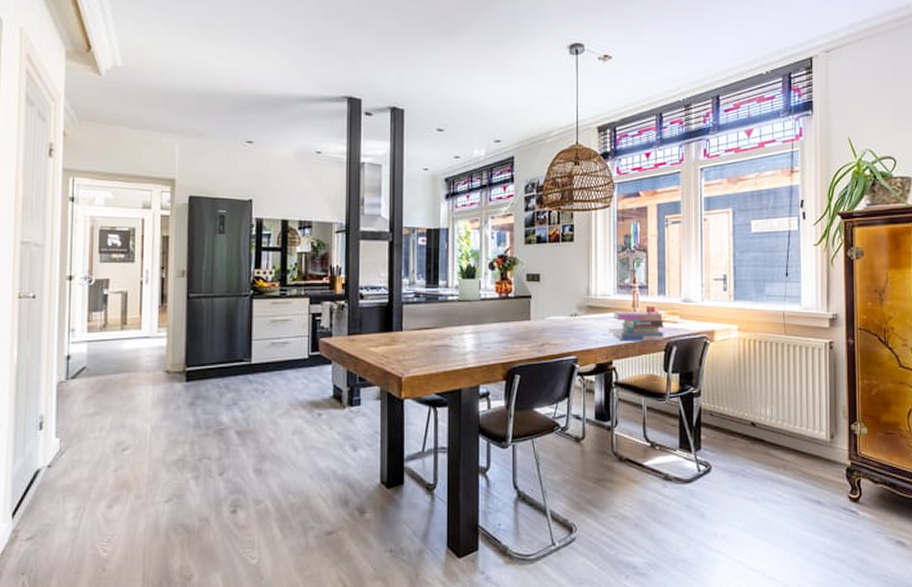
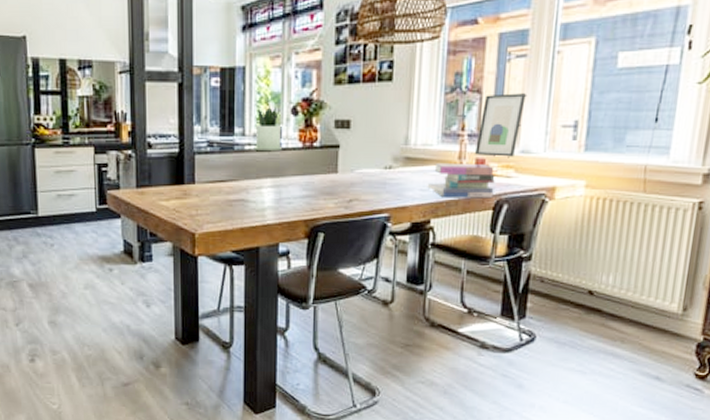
picture frame: none [646,252,684,305] -> present [475,93,527,157]

